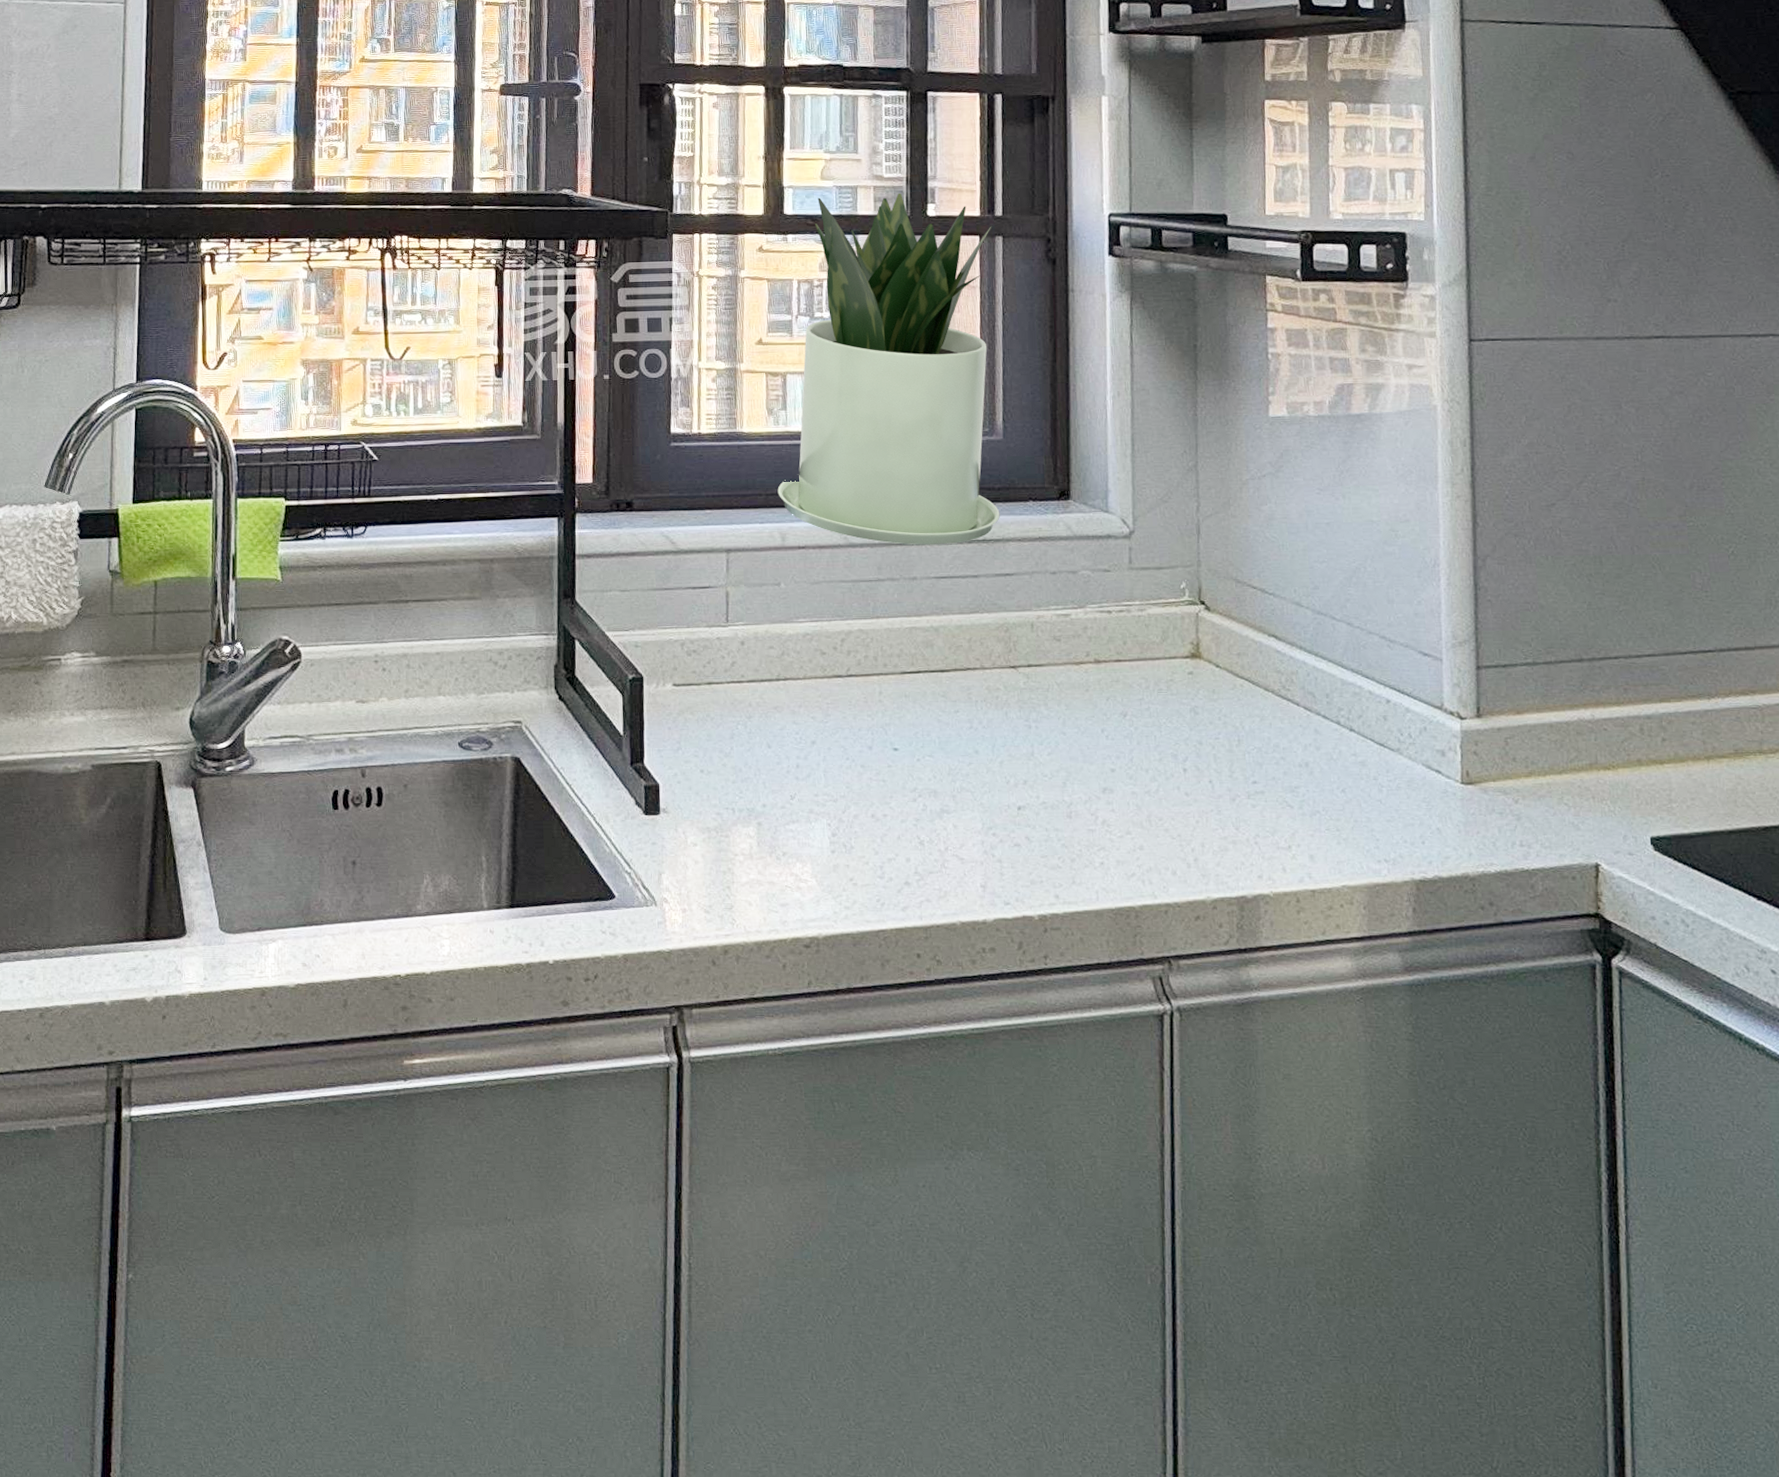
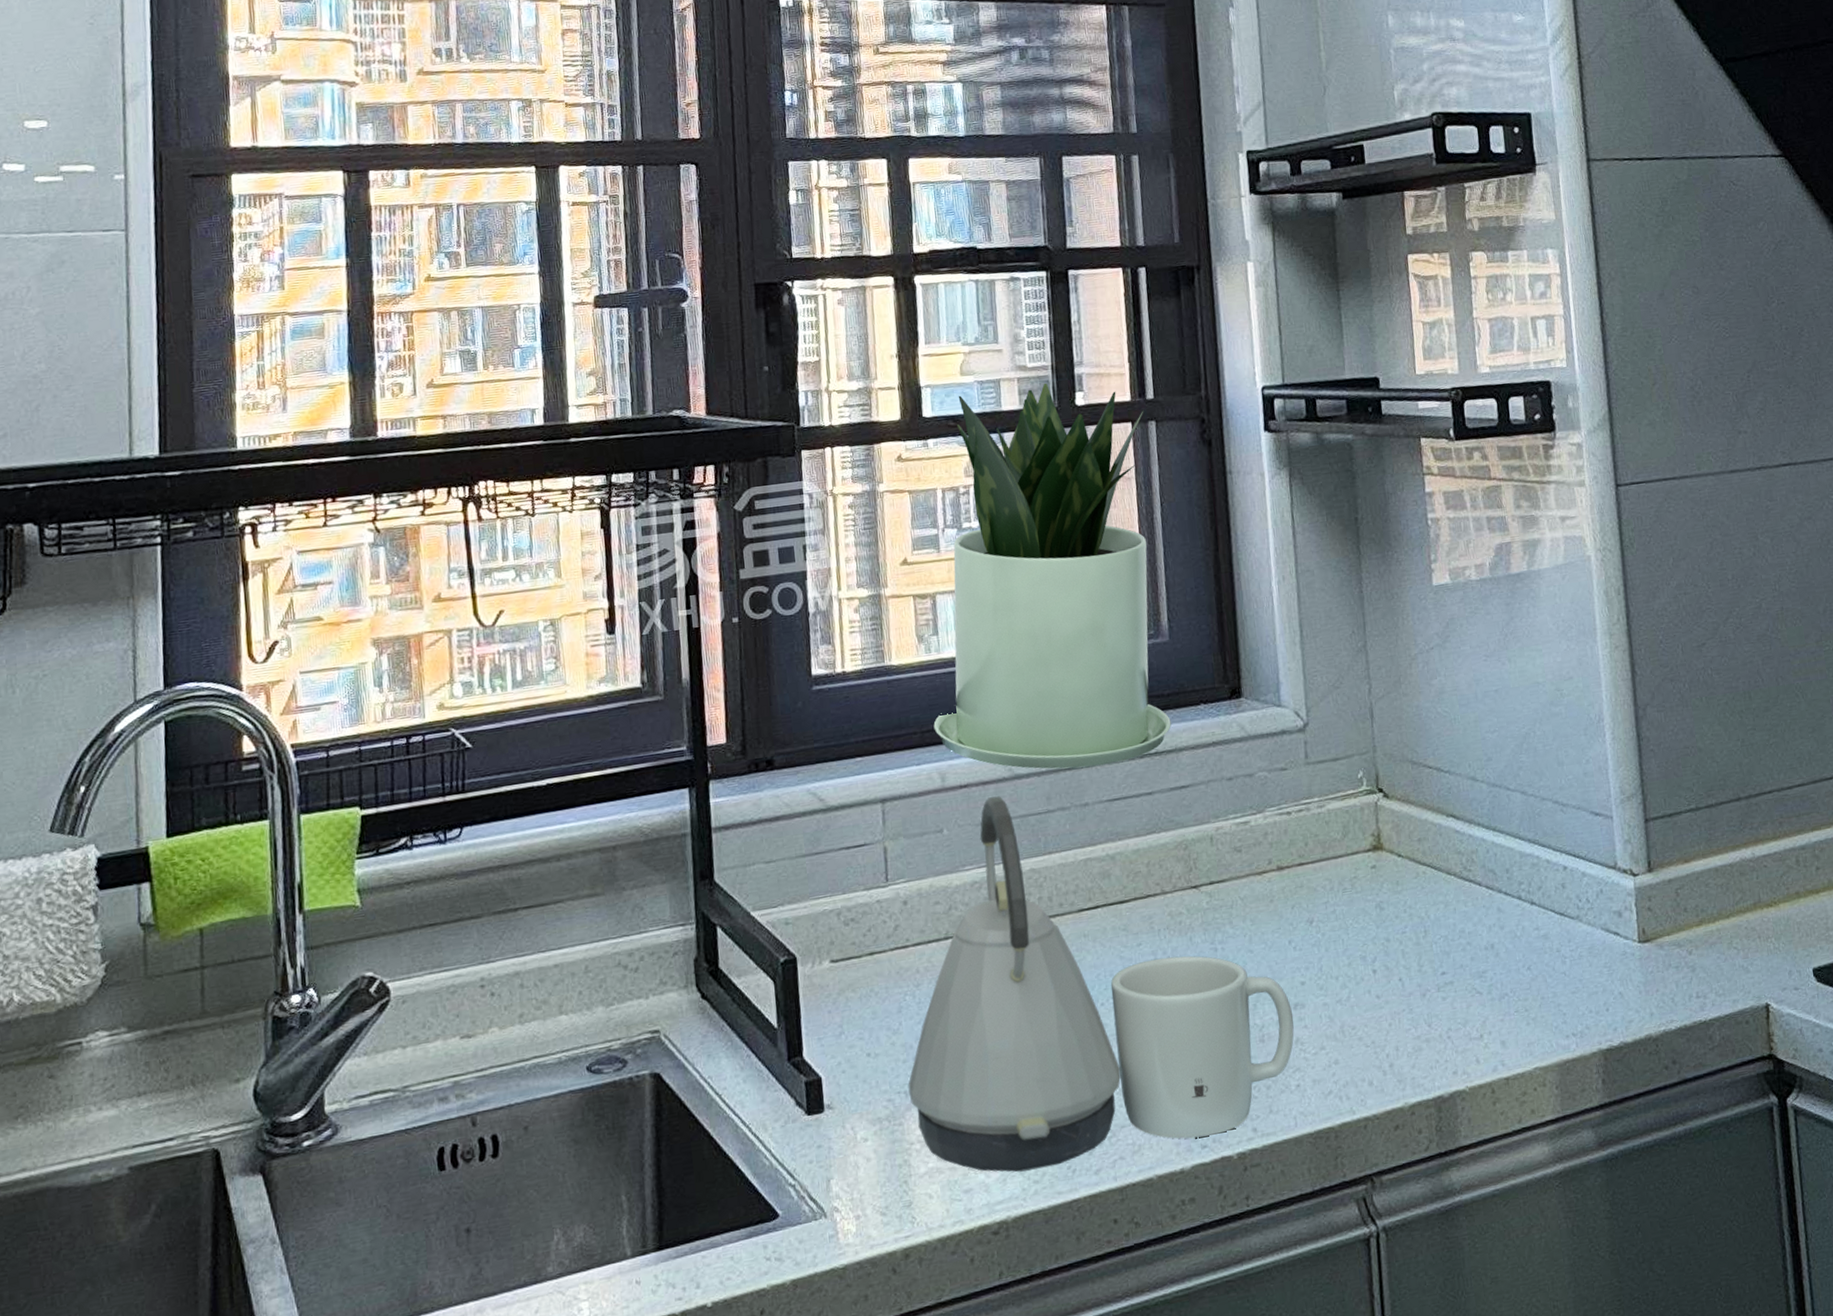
kettle: none [735,560,932,896] -> present [908,796,1121,1172]
mug: none [927,726,1102,895] -> present [1110,955,1294,1139]

